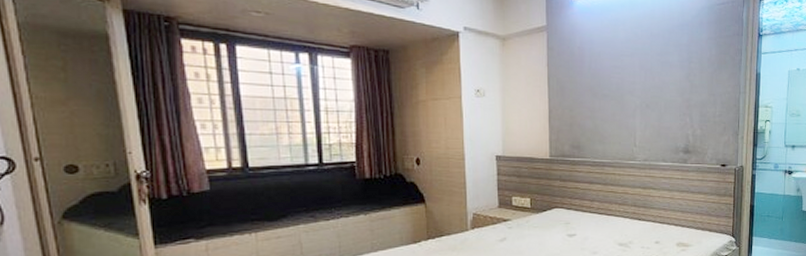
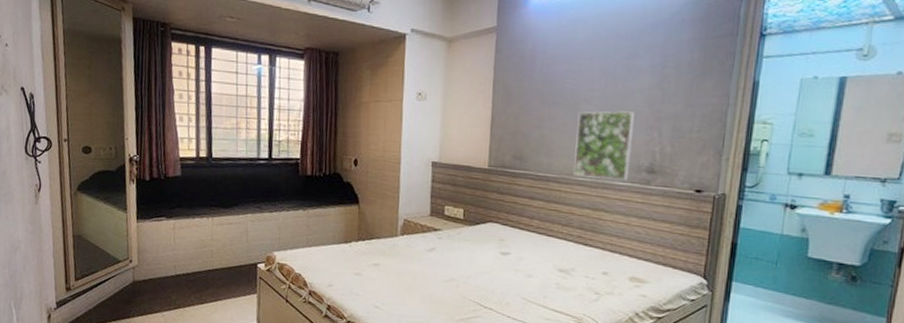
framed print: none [625,101,671,162] -> present [573,111,636,180]

